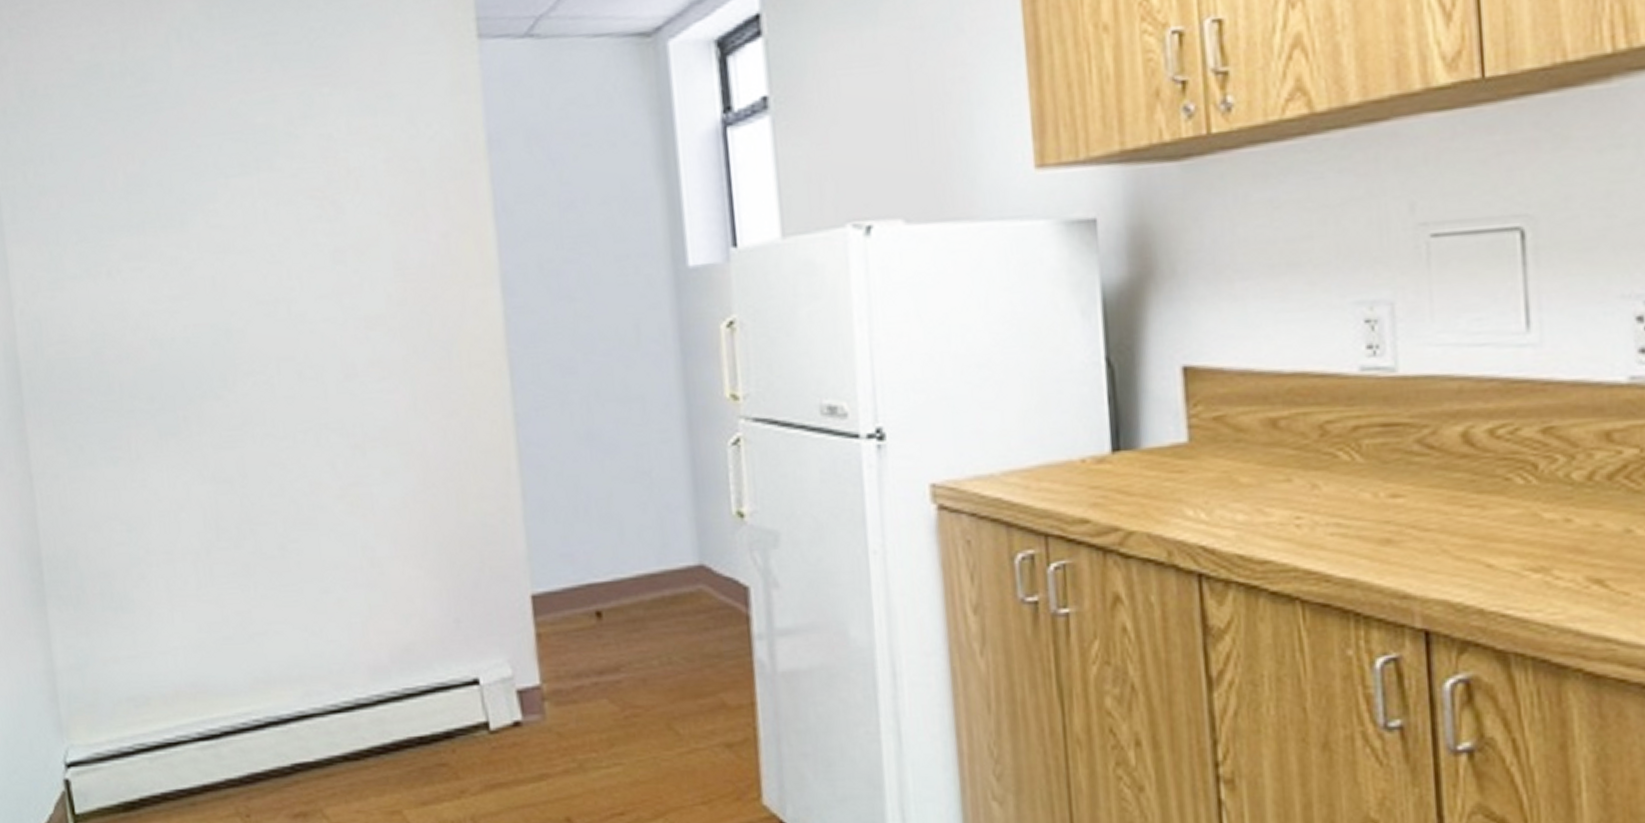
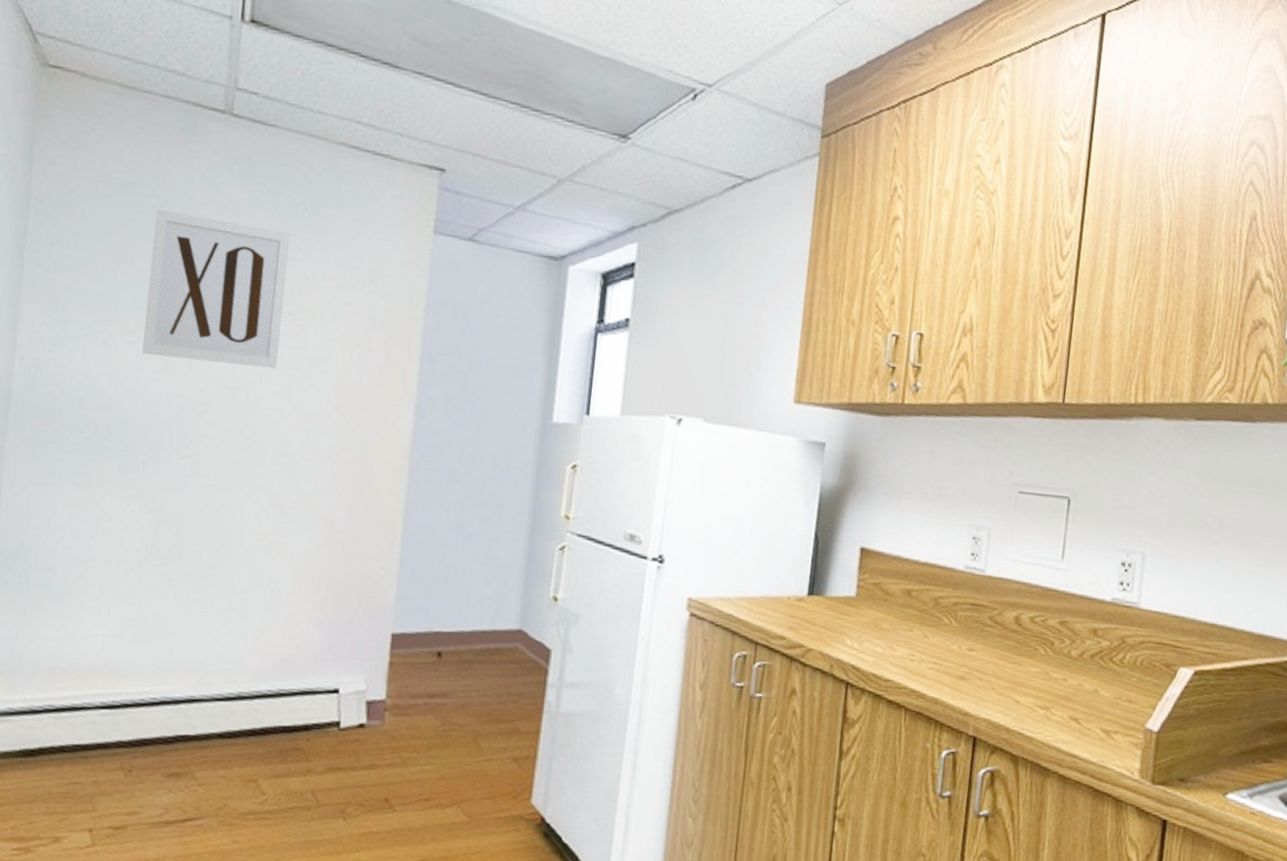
wall art: none [134,82,317,281] -> present [142,209,290,369]

